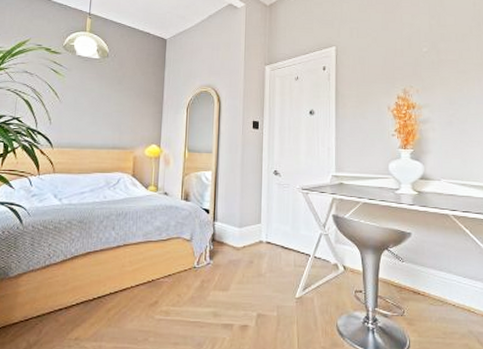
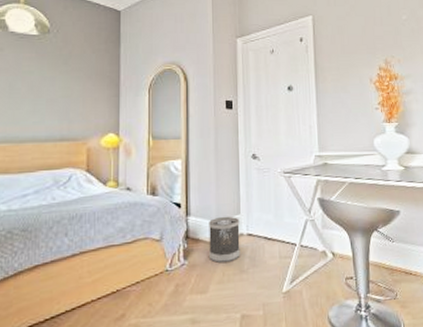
wastebasket: none [232,224,260,266] -> present [209,216,240,263]

